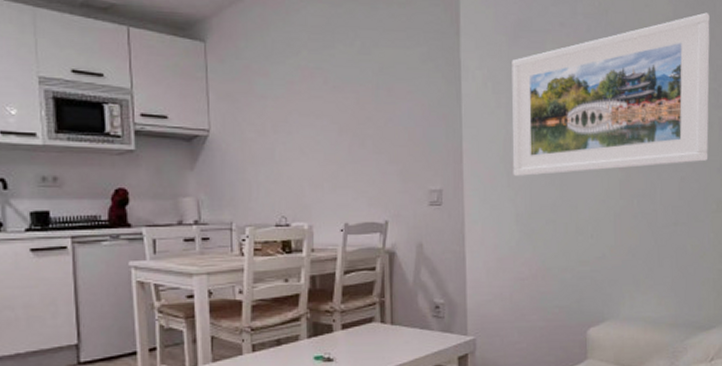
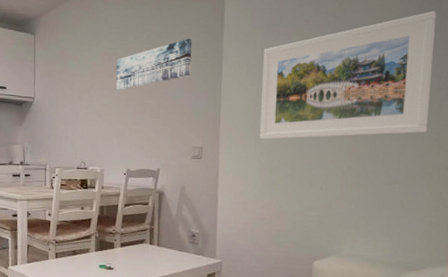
wall art: none [321,46,422,117] -> present [115,38,192,90]

